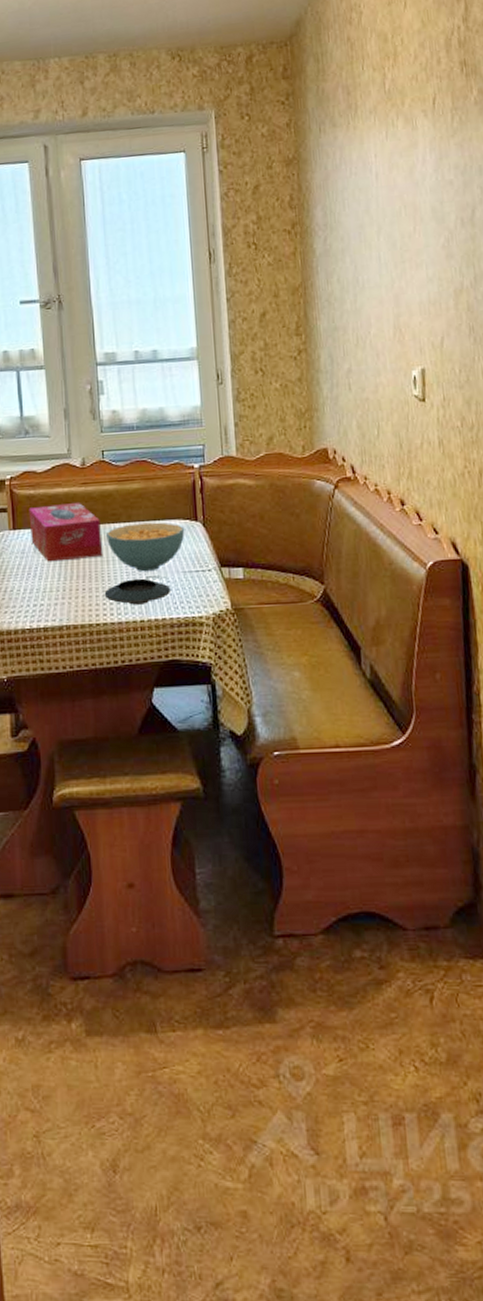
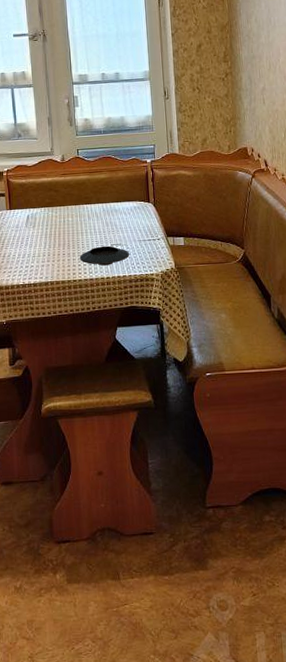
tissue box: present [28,502,103,562] -> none [21,188,79,234]
cereal bowl: present [106,522,185,572] -> none [81,203,140,241]

